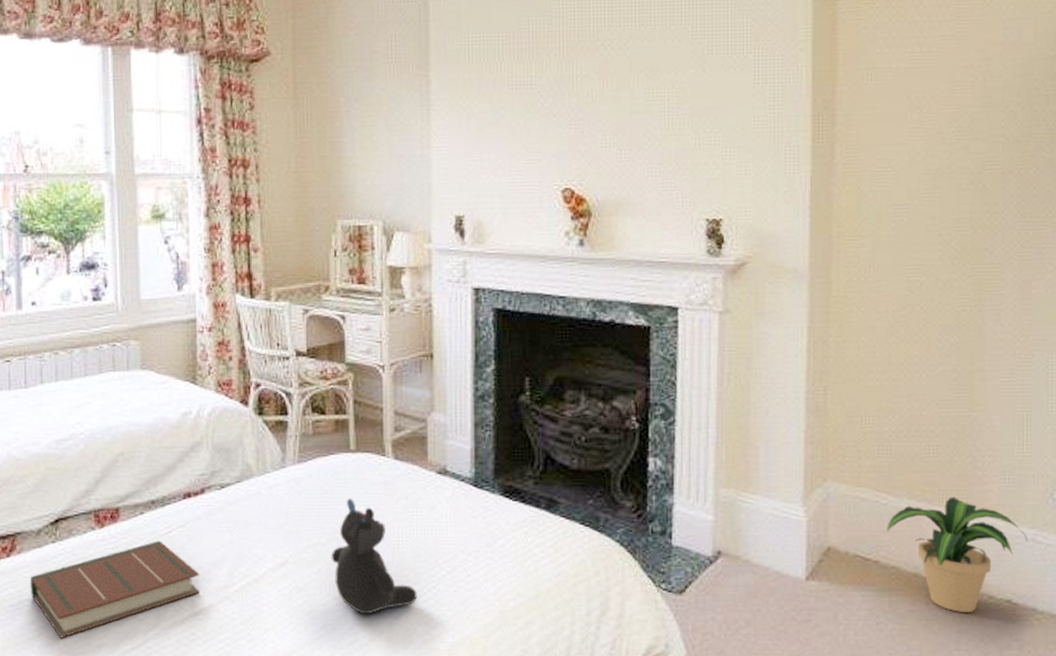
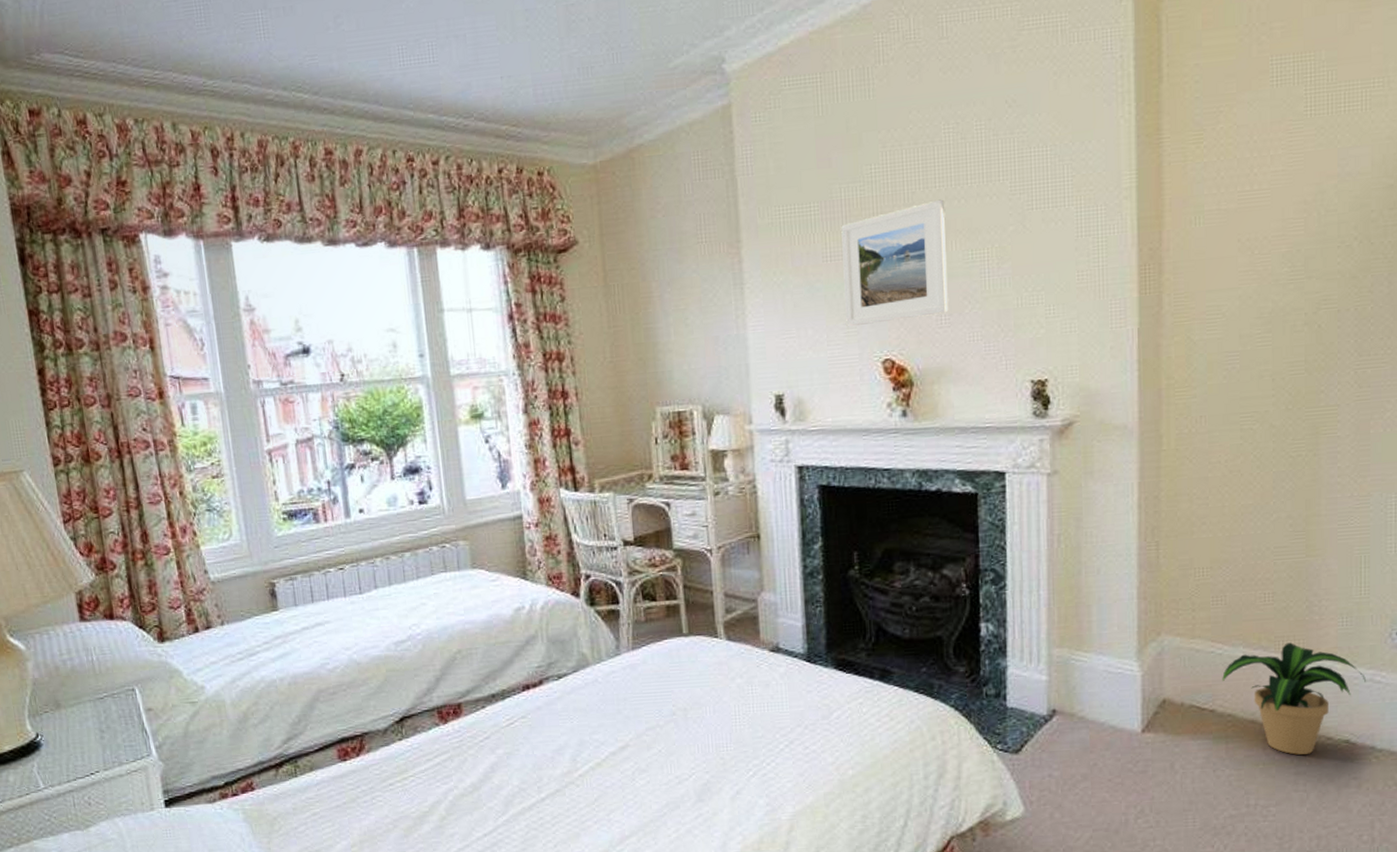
book: present [30,540,199,638] -> none [380,732,545,830]
teddy bear: present [331,499,417,615] -> none [670,681,757,791]
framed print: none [528,38,628,155] -> present [841,199,949,327]

